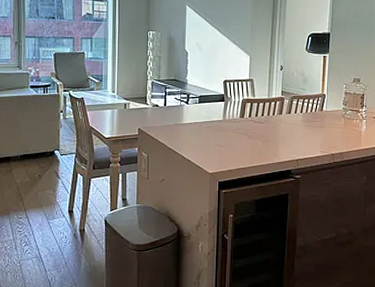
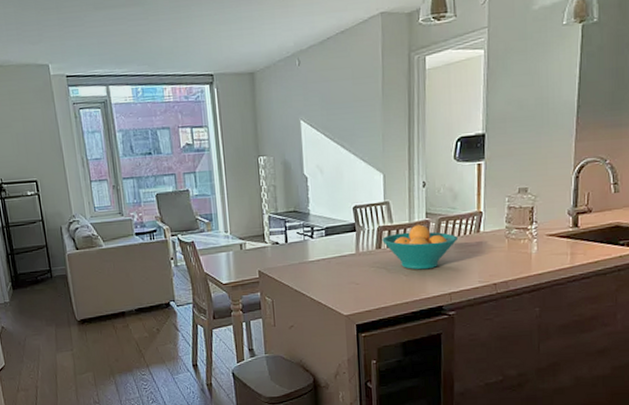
fruit bowl: none [245,100,306,138] -> present [382,224,459,270]

